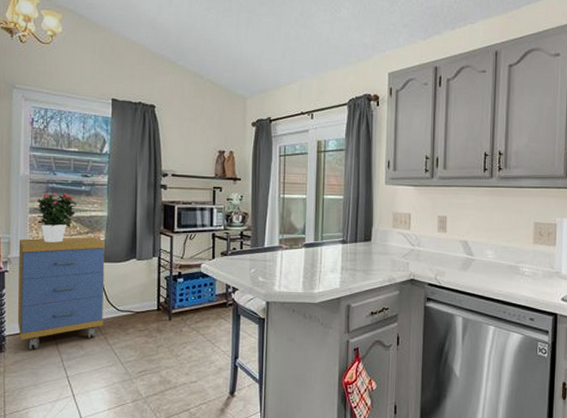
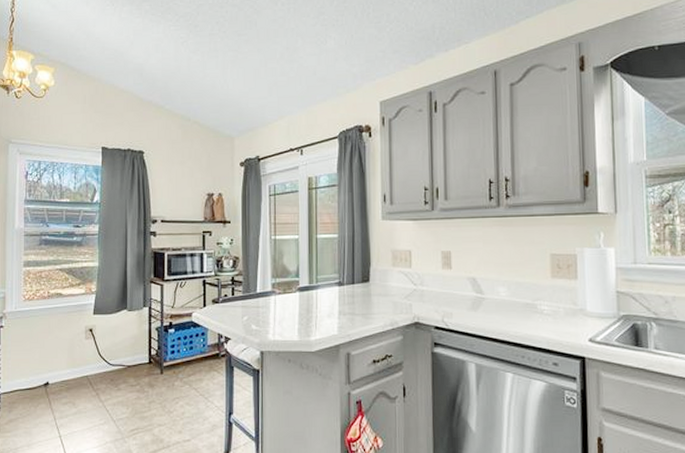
storage cabinet: present [17,236,106,349] -> none [12,287,97,407]
potted flower: present [35,192,78,242] -> none [29,244,70,296]

